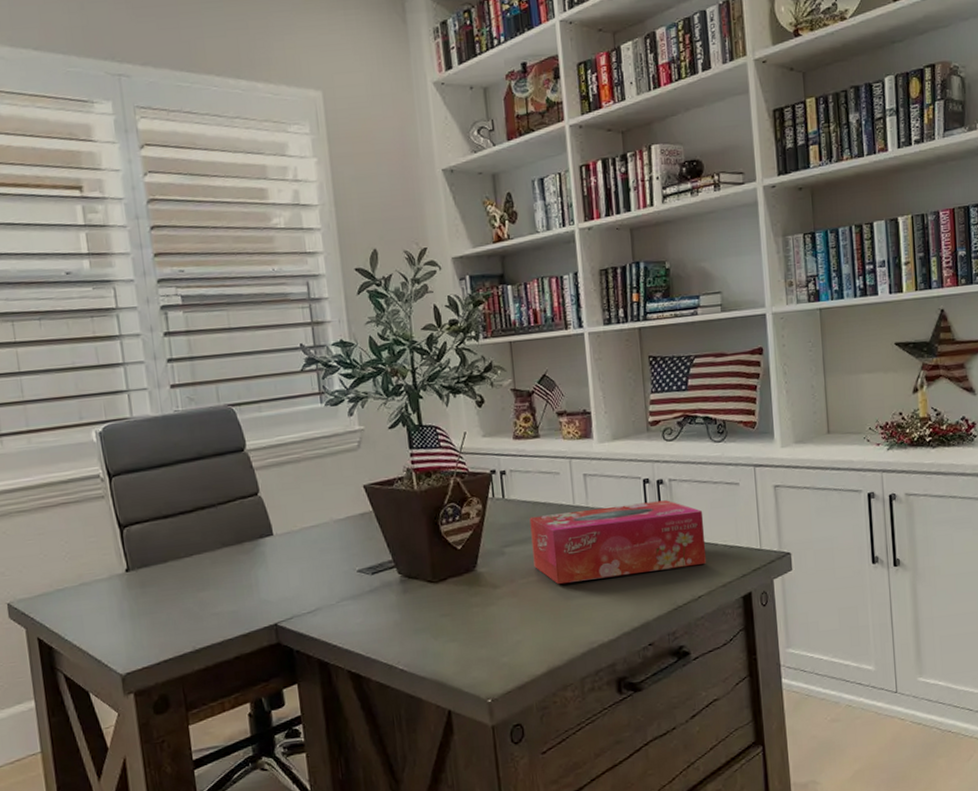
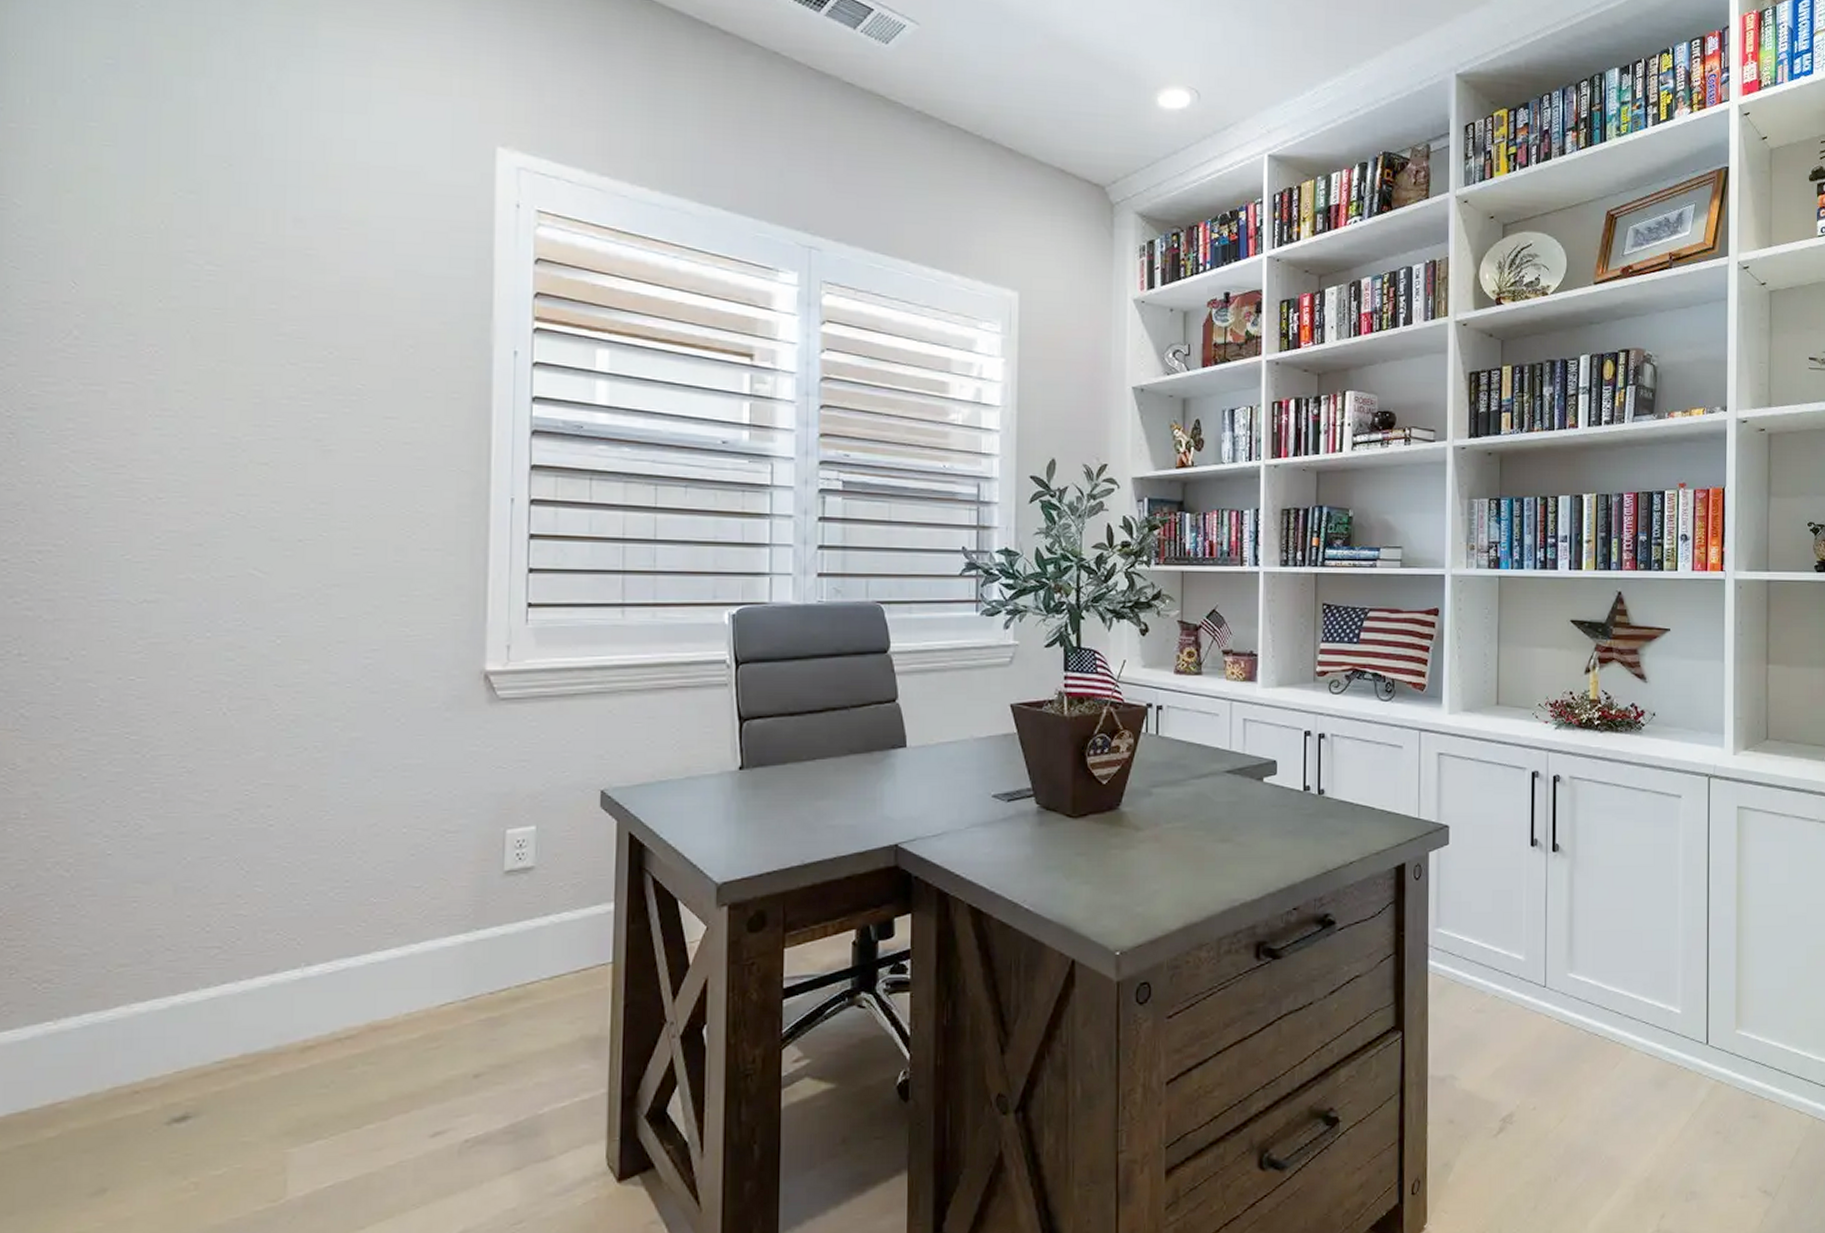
tissue box: present [529,500,707,585] -> none [1181,756,1363,834]

